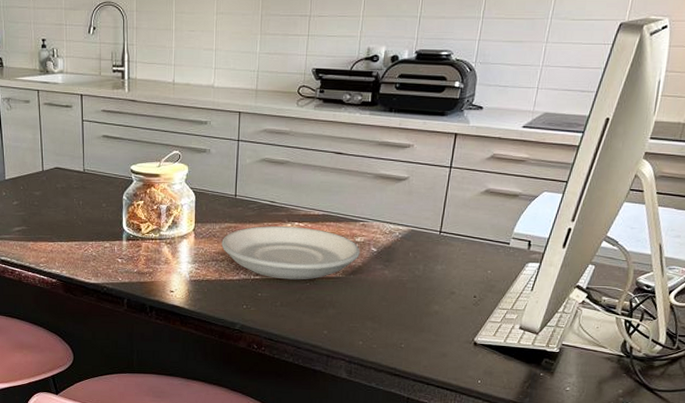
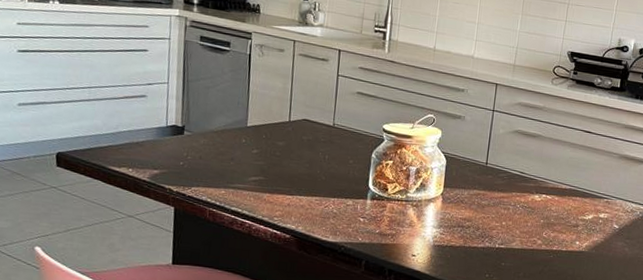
plate: present [221,226,360,280] -> none [468,195,603,252]

